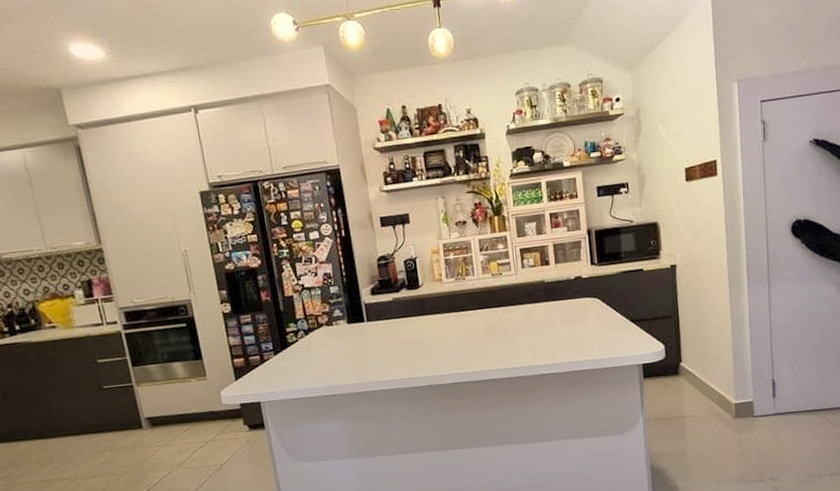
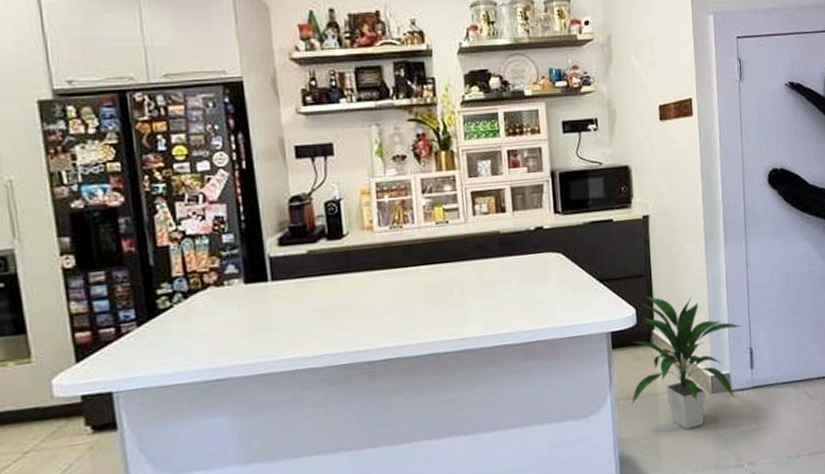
indoor plant: none [661,334,766,448] -> present [631,296,743,430]

